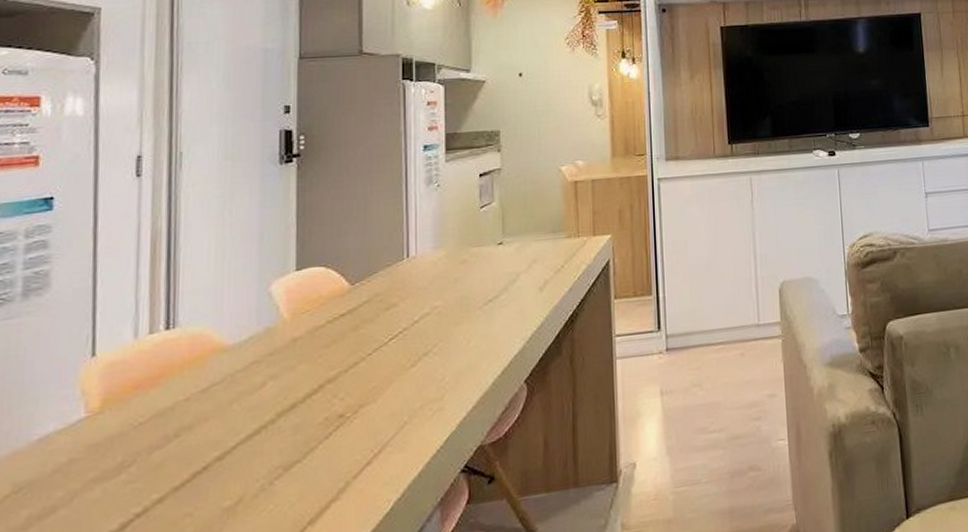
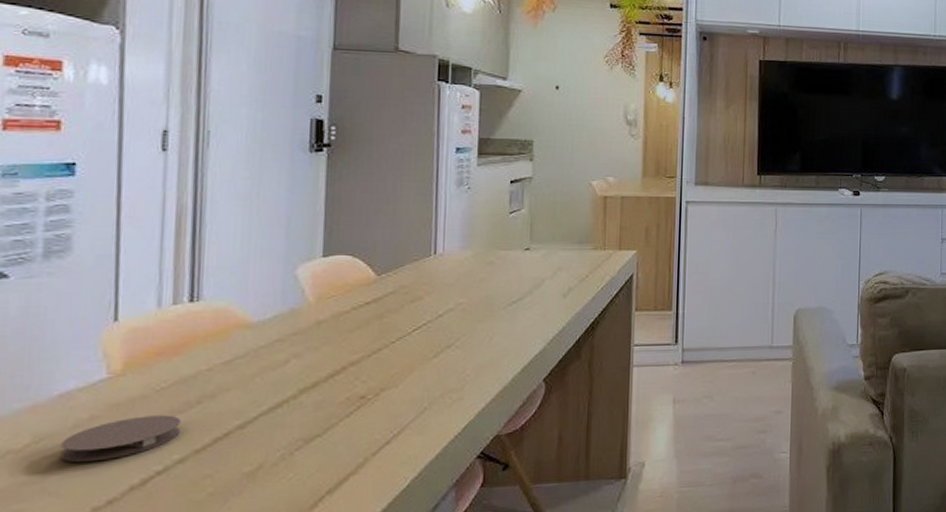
coaster: none [40,451,159,511] -> present [60,415,181,463]

